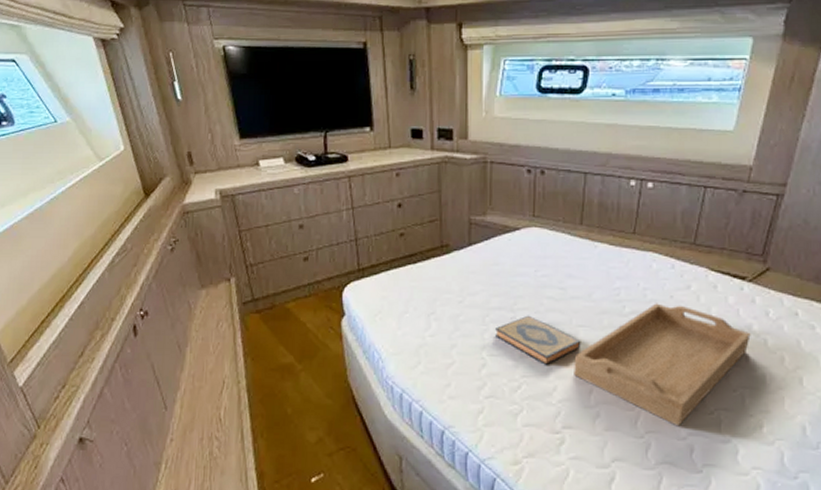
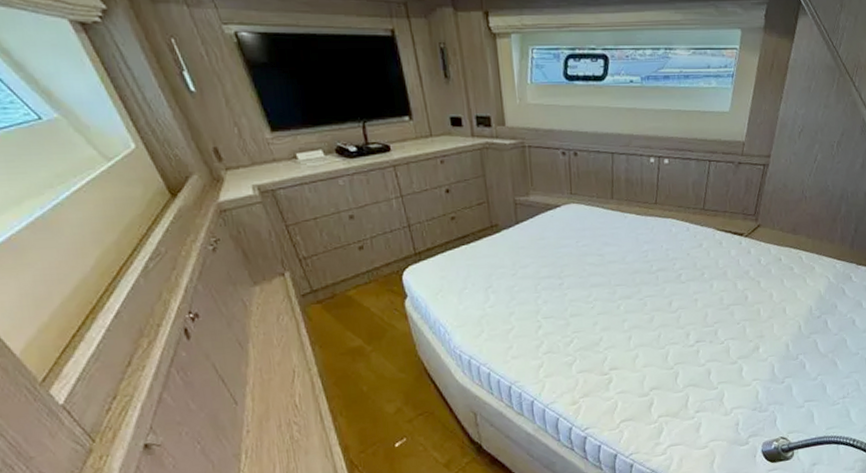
hardback book: present [495,315,581,366] -> none [547,280,620,322]
serving tray: present [574,303,751,427] -> none [615,260,748,357]

